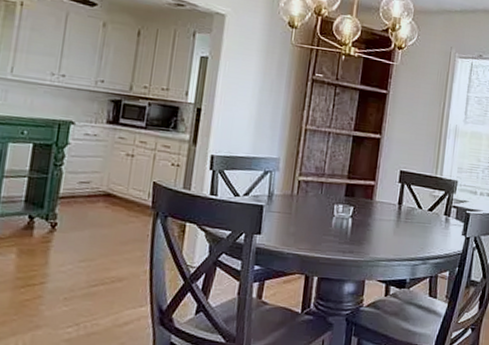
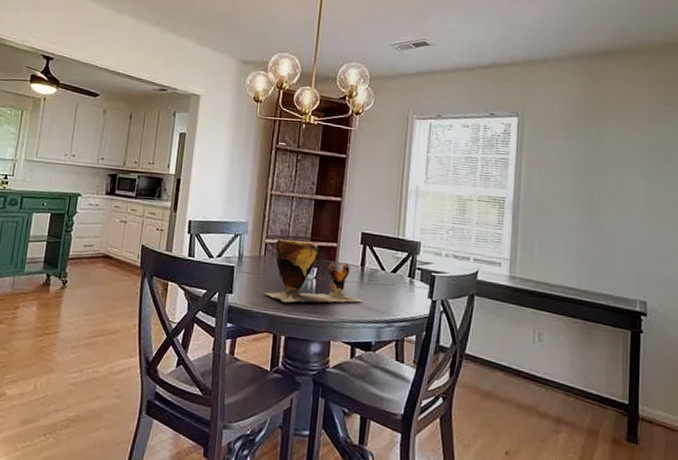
clay pot: none [295,177,399,243] -> present [263,239,363,303]

